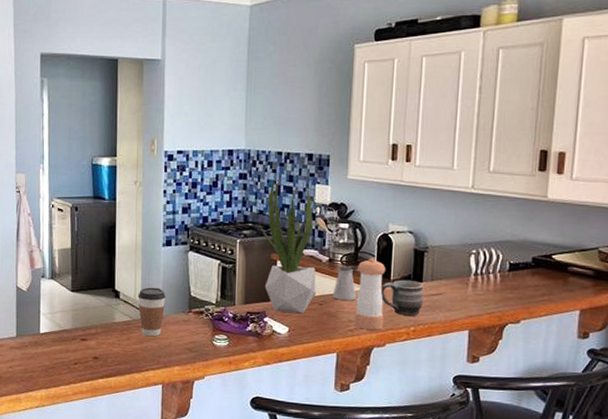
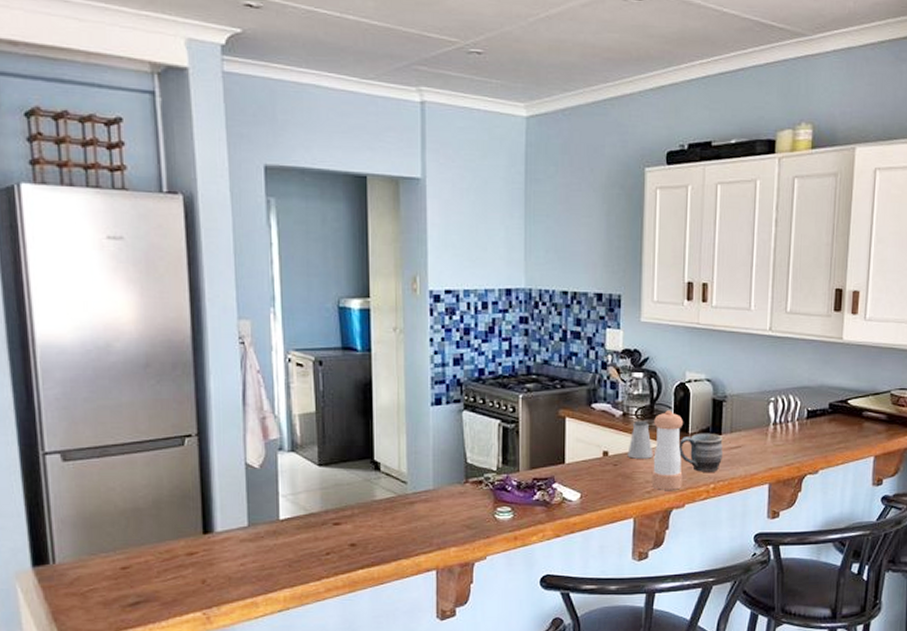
coffee cup: present [138,287,166,337] -> none [403,455,438,515]
potted plant: present [259,178,316,314] -> none [544,322,610,477]

